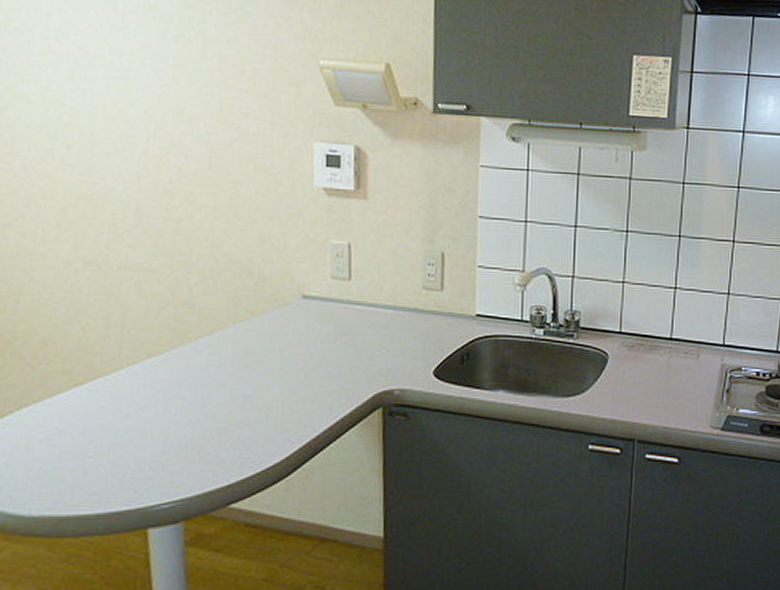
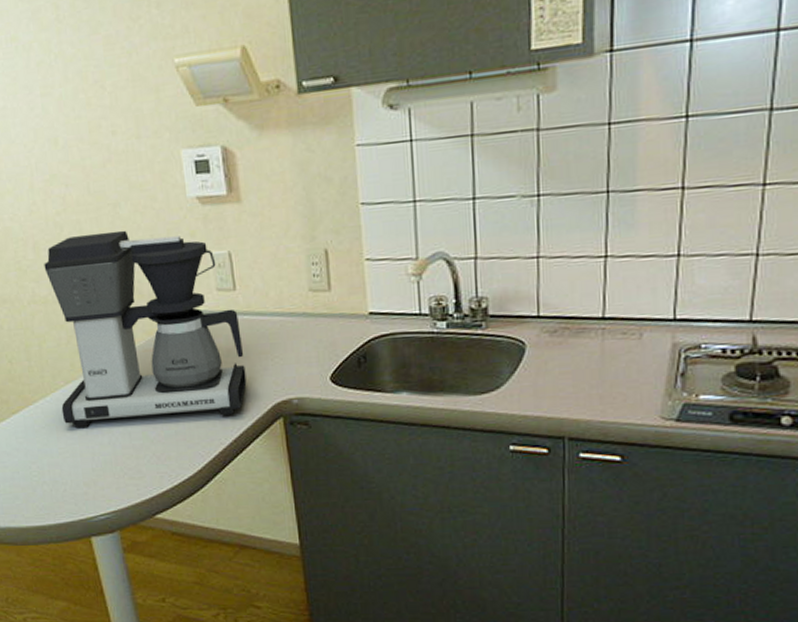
coffee maker: none [137,207,351,407] -> present [44,230,247,429]

